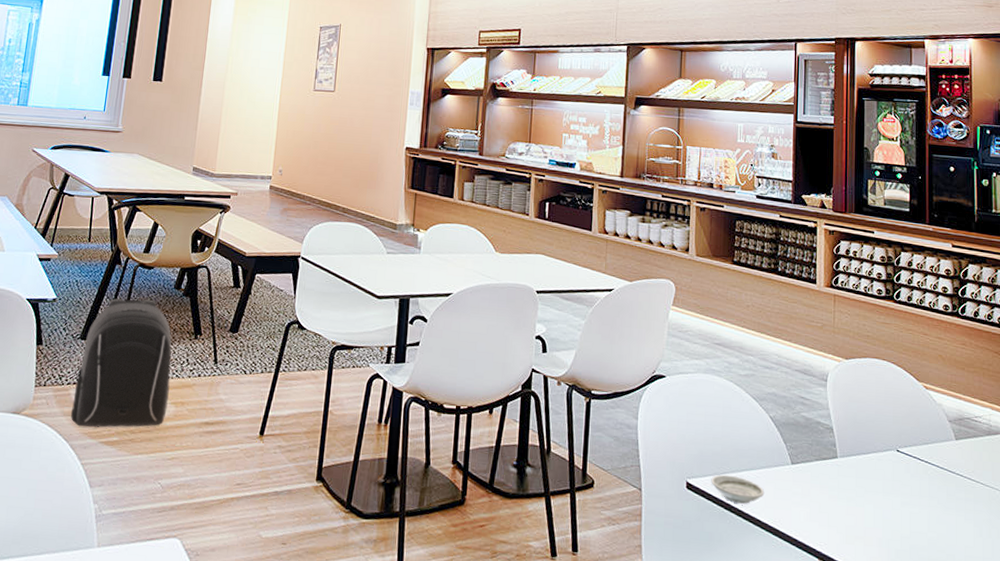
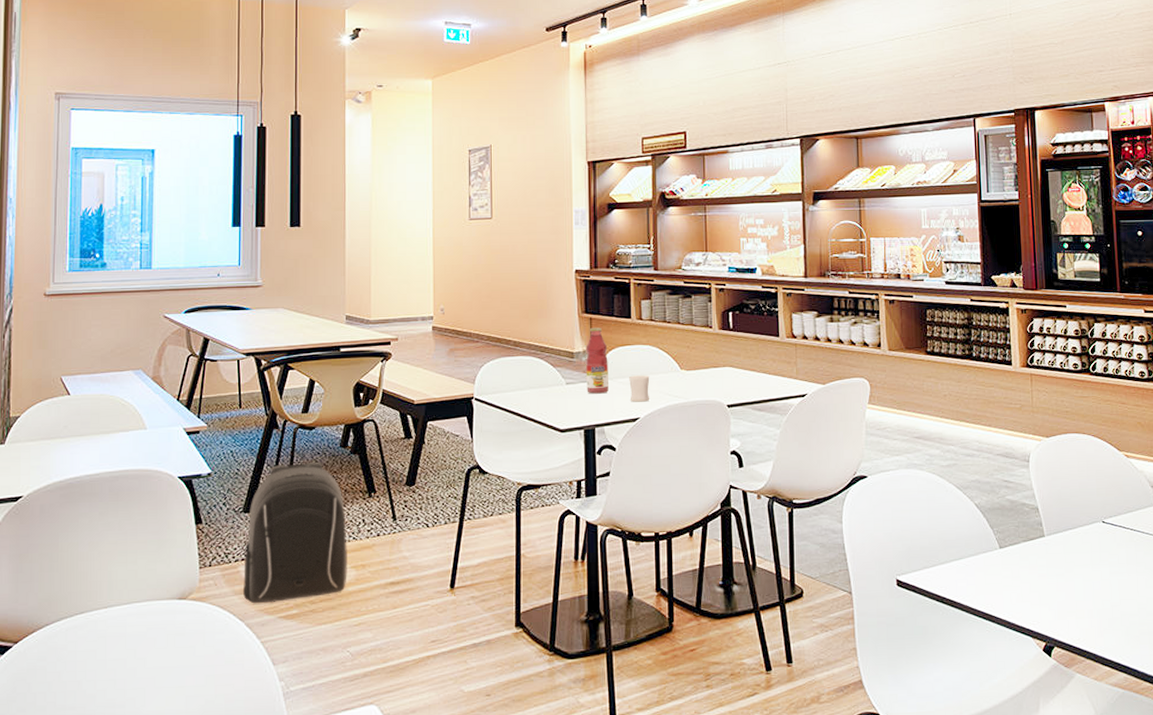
fruit juice: none [405,203,429,267] -> present [586,327,609,394]
mug: none [446,252,466,279] -> present [629,375,650,402]
saucer: present [711,474,765,504] -> none [921,567,975,594]

